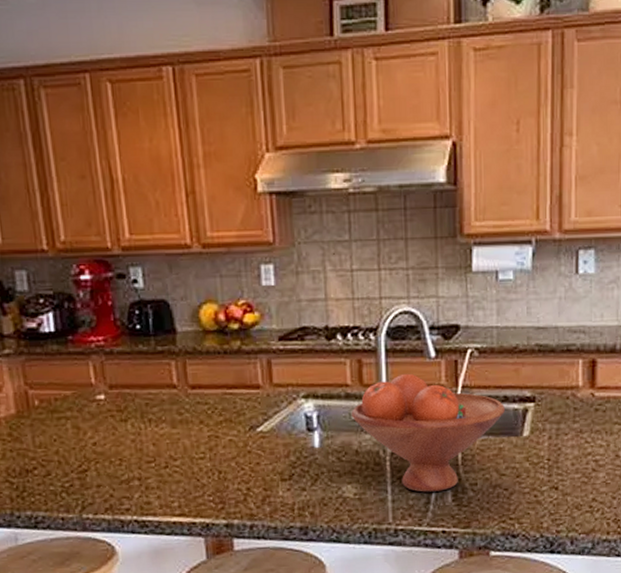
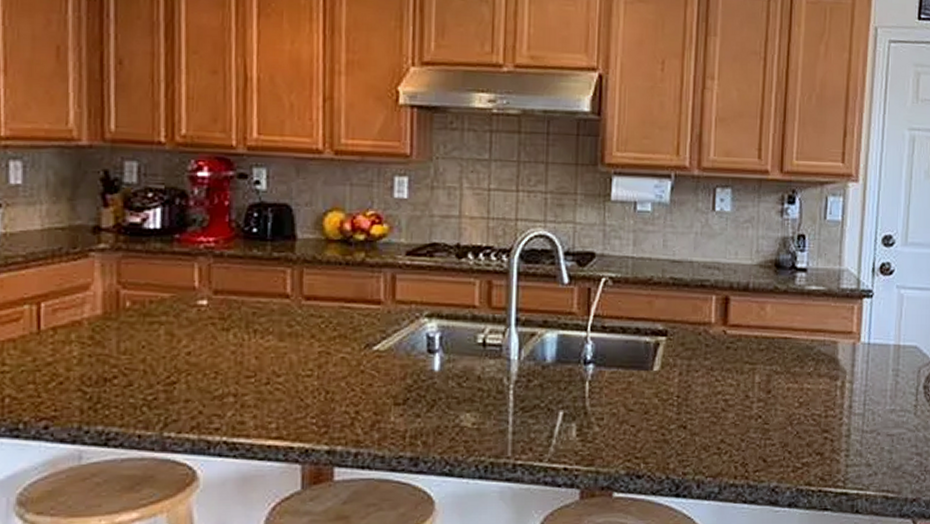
fruit bowl: present [351,373,506,492] -> none [476,298,637,425]

